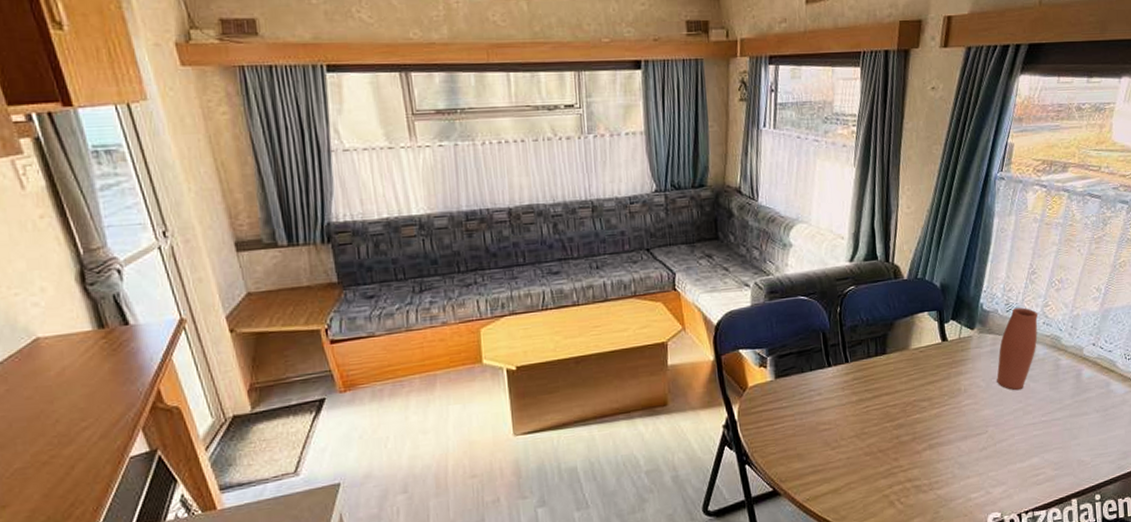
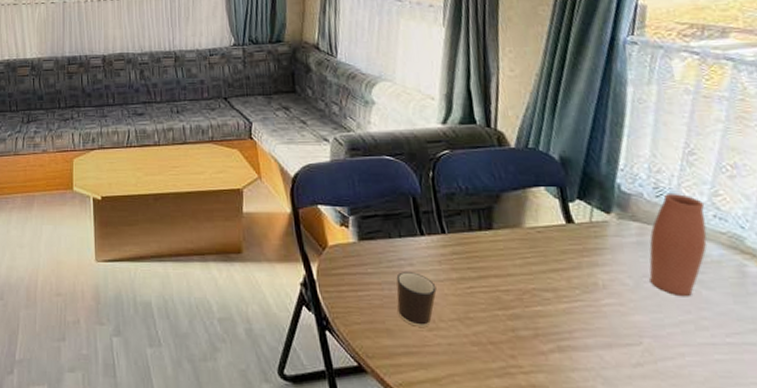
mug: none [806,400,840,448] -> present [396,272,437,327]

